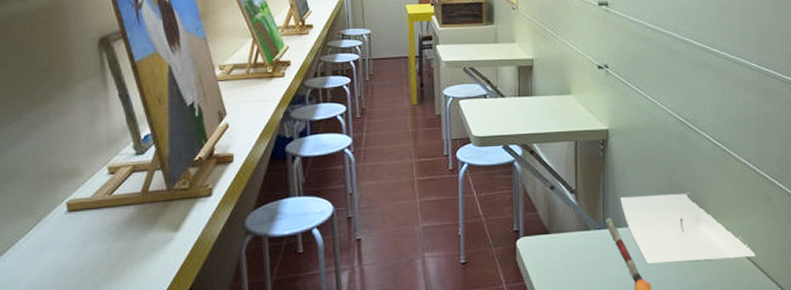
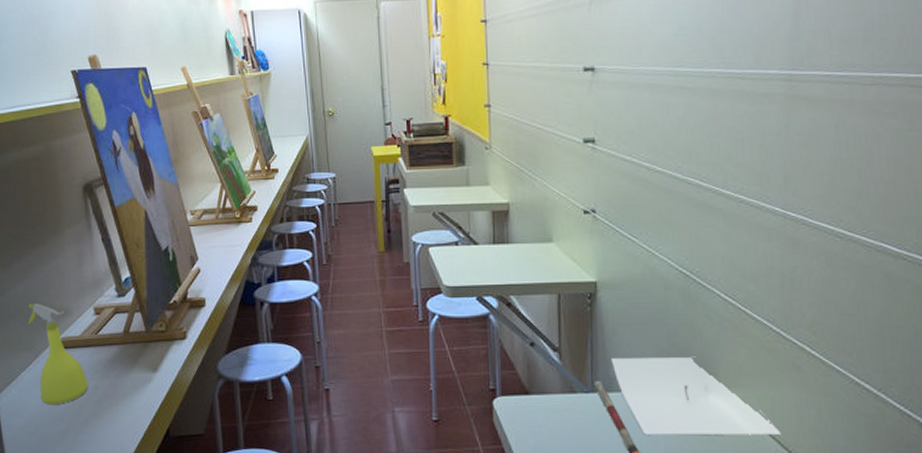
spray bottle: none [28,164,100,273] -> present [27,303,89,405]

